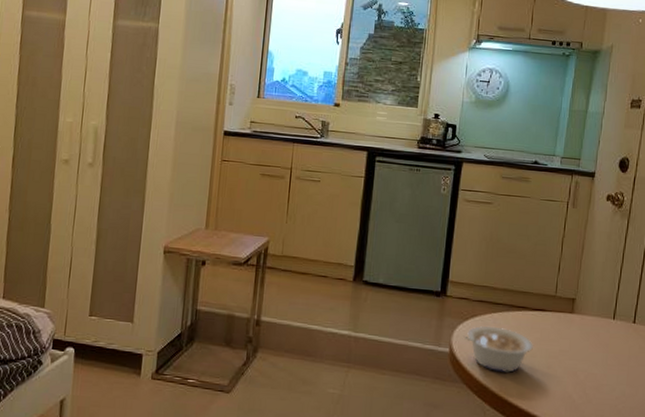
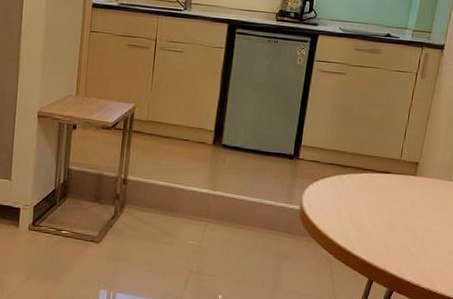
legume: present [463,325,534,373] -> none [313,186,378,228]

